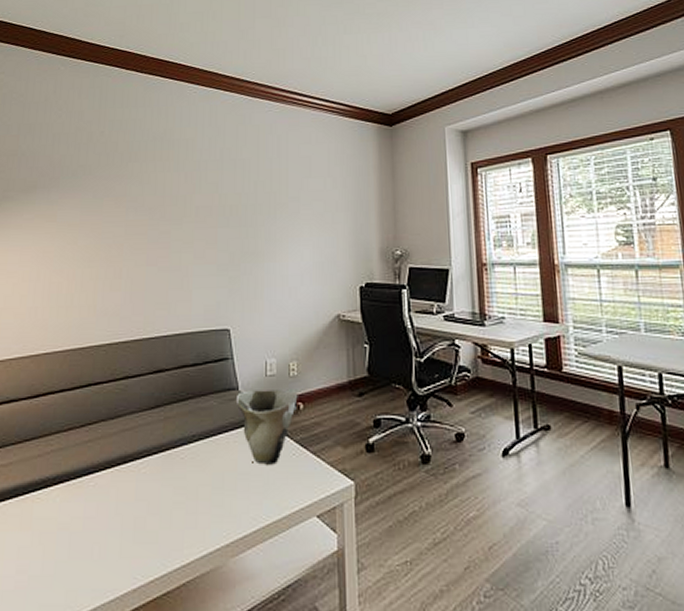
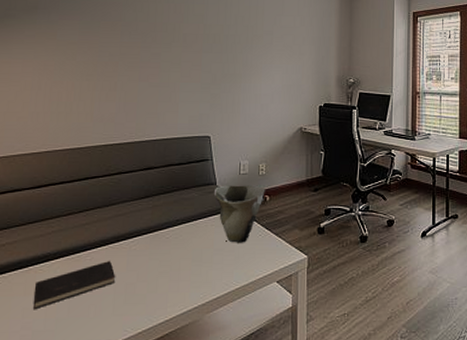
hardcover book: none [29,486,123,549] -> present [33,260,116,310]

